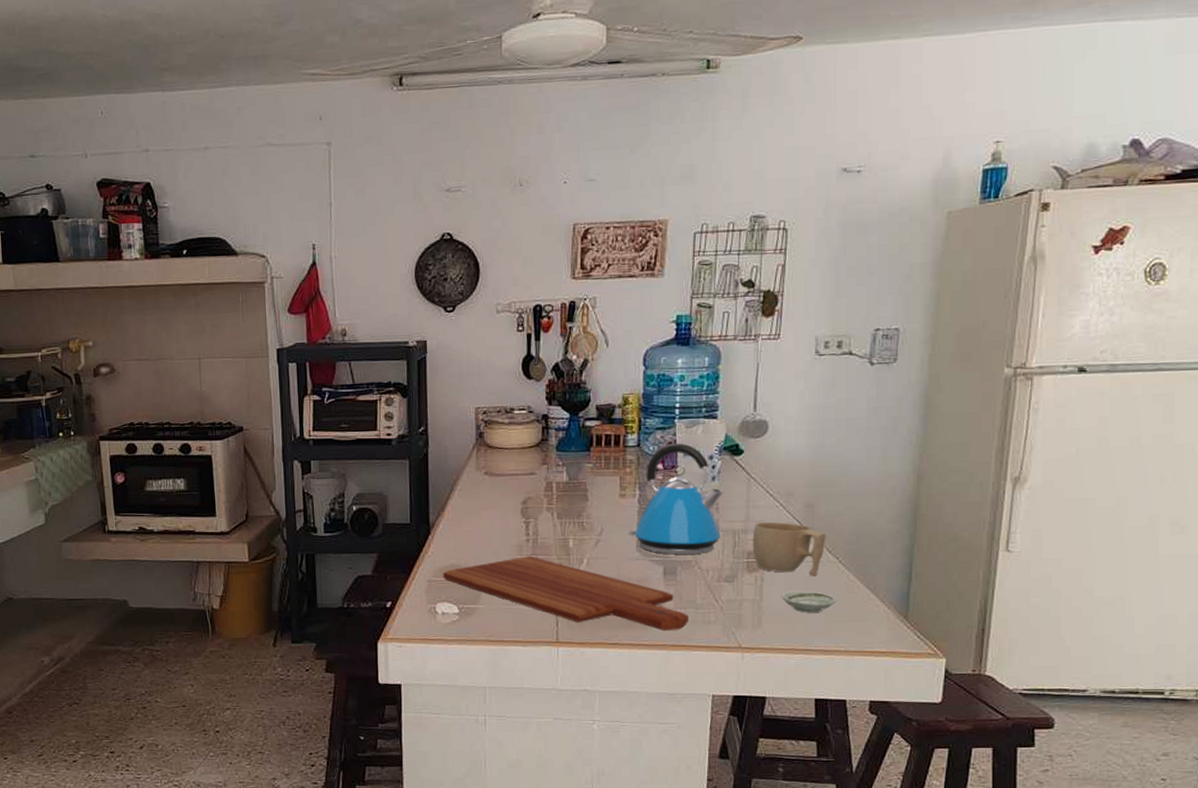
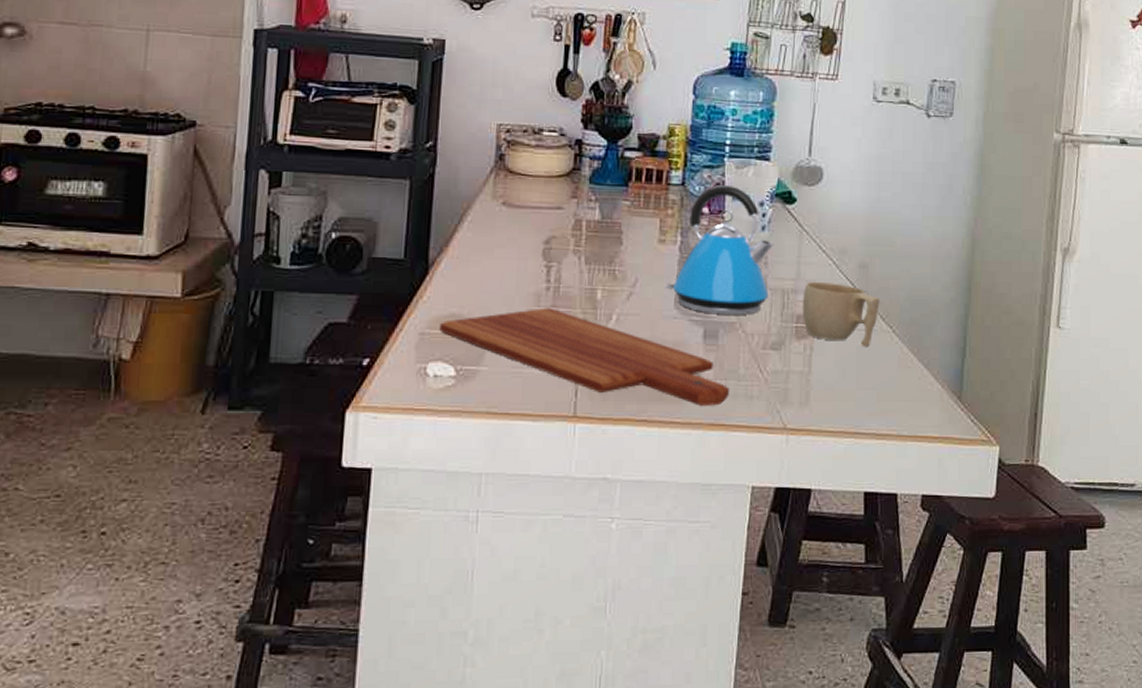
saucer: present [781,590,836,613] -> none [831,362,889,389]

